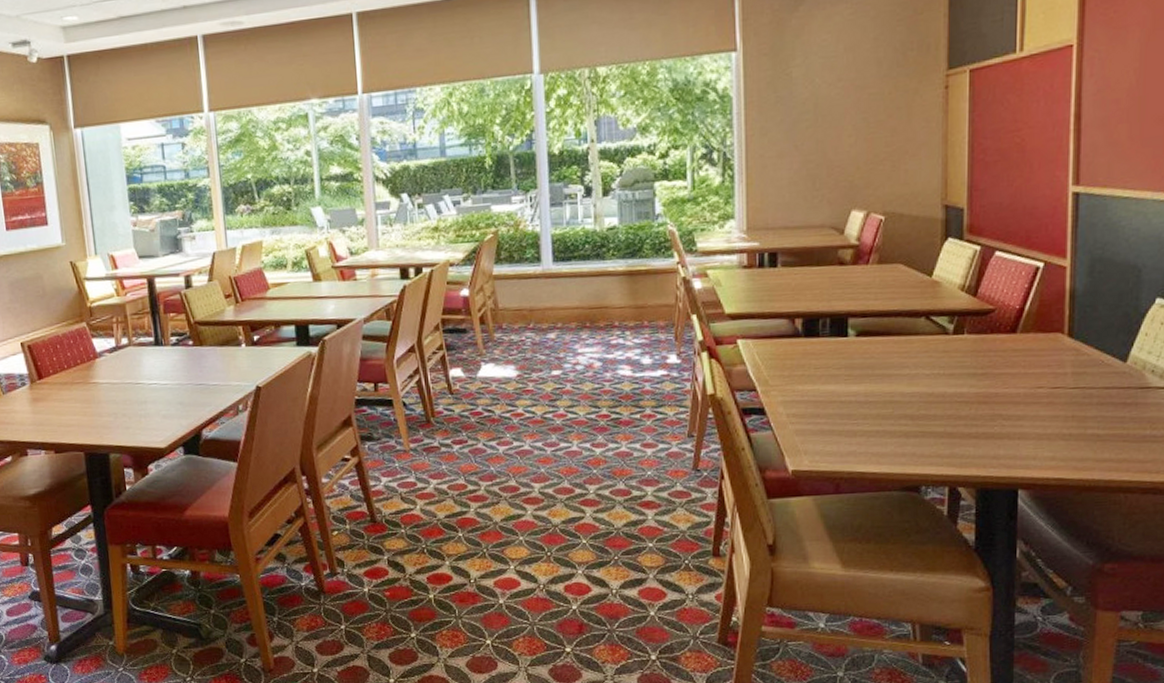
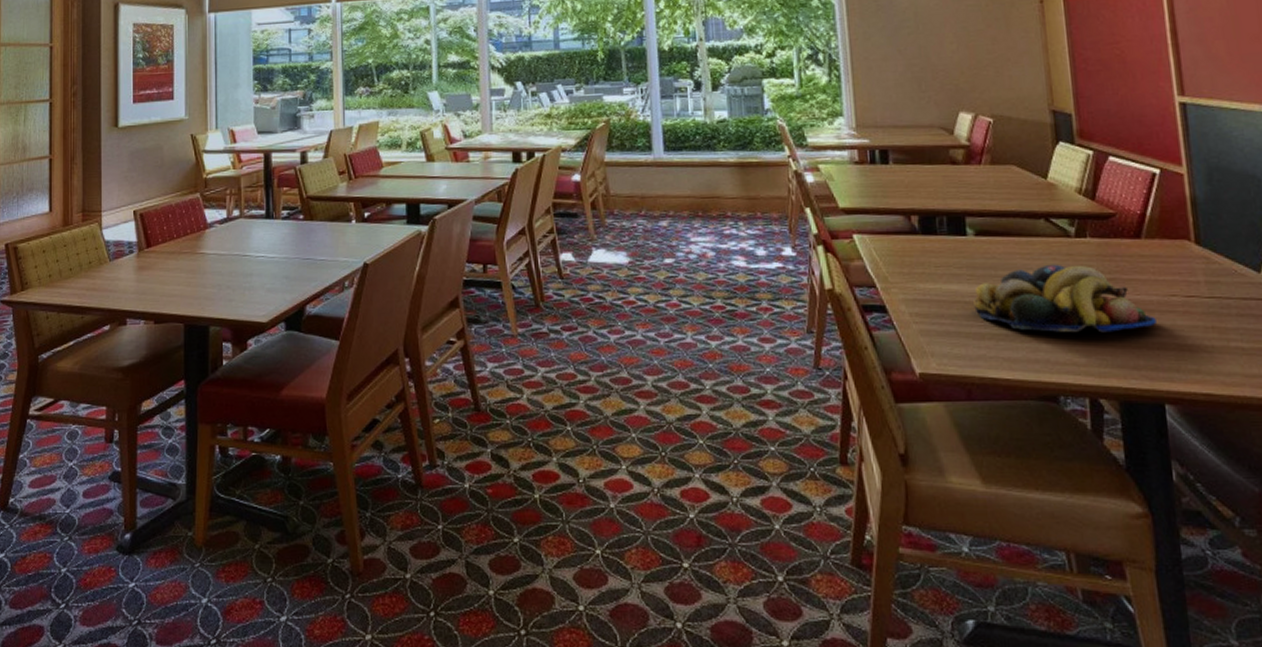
fruit bowl: none [849,361,1021,427] -> present [974,264,1156,333]

